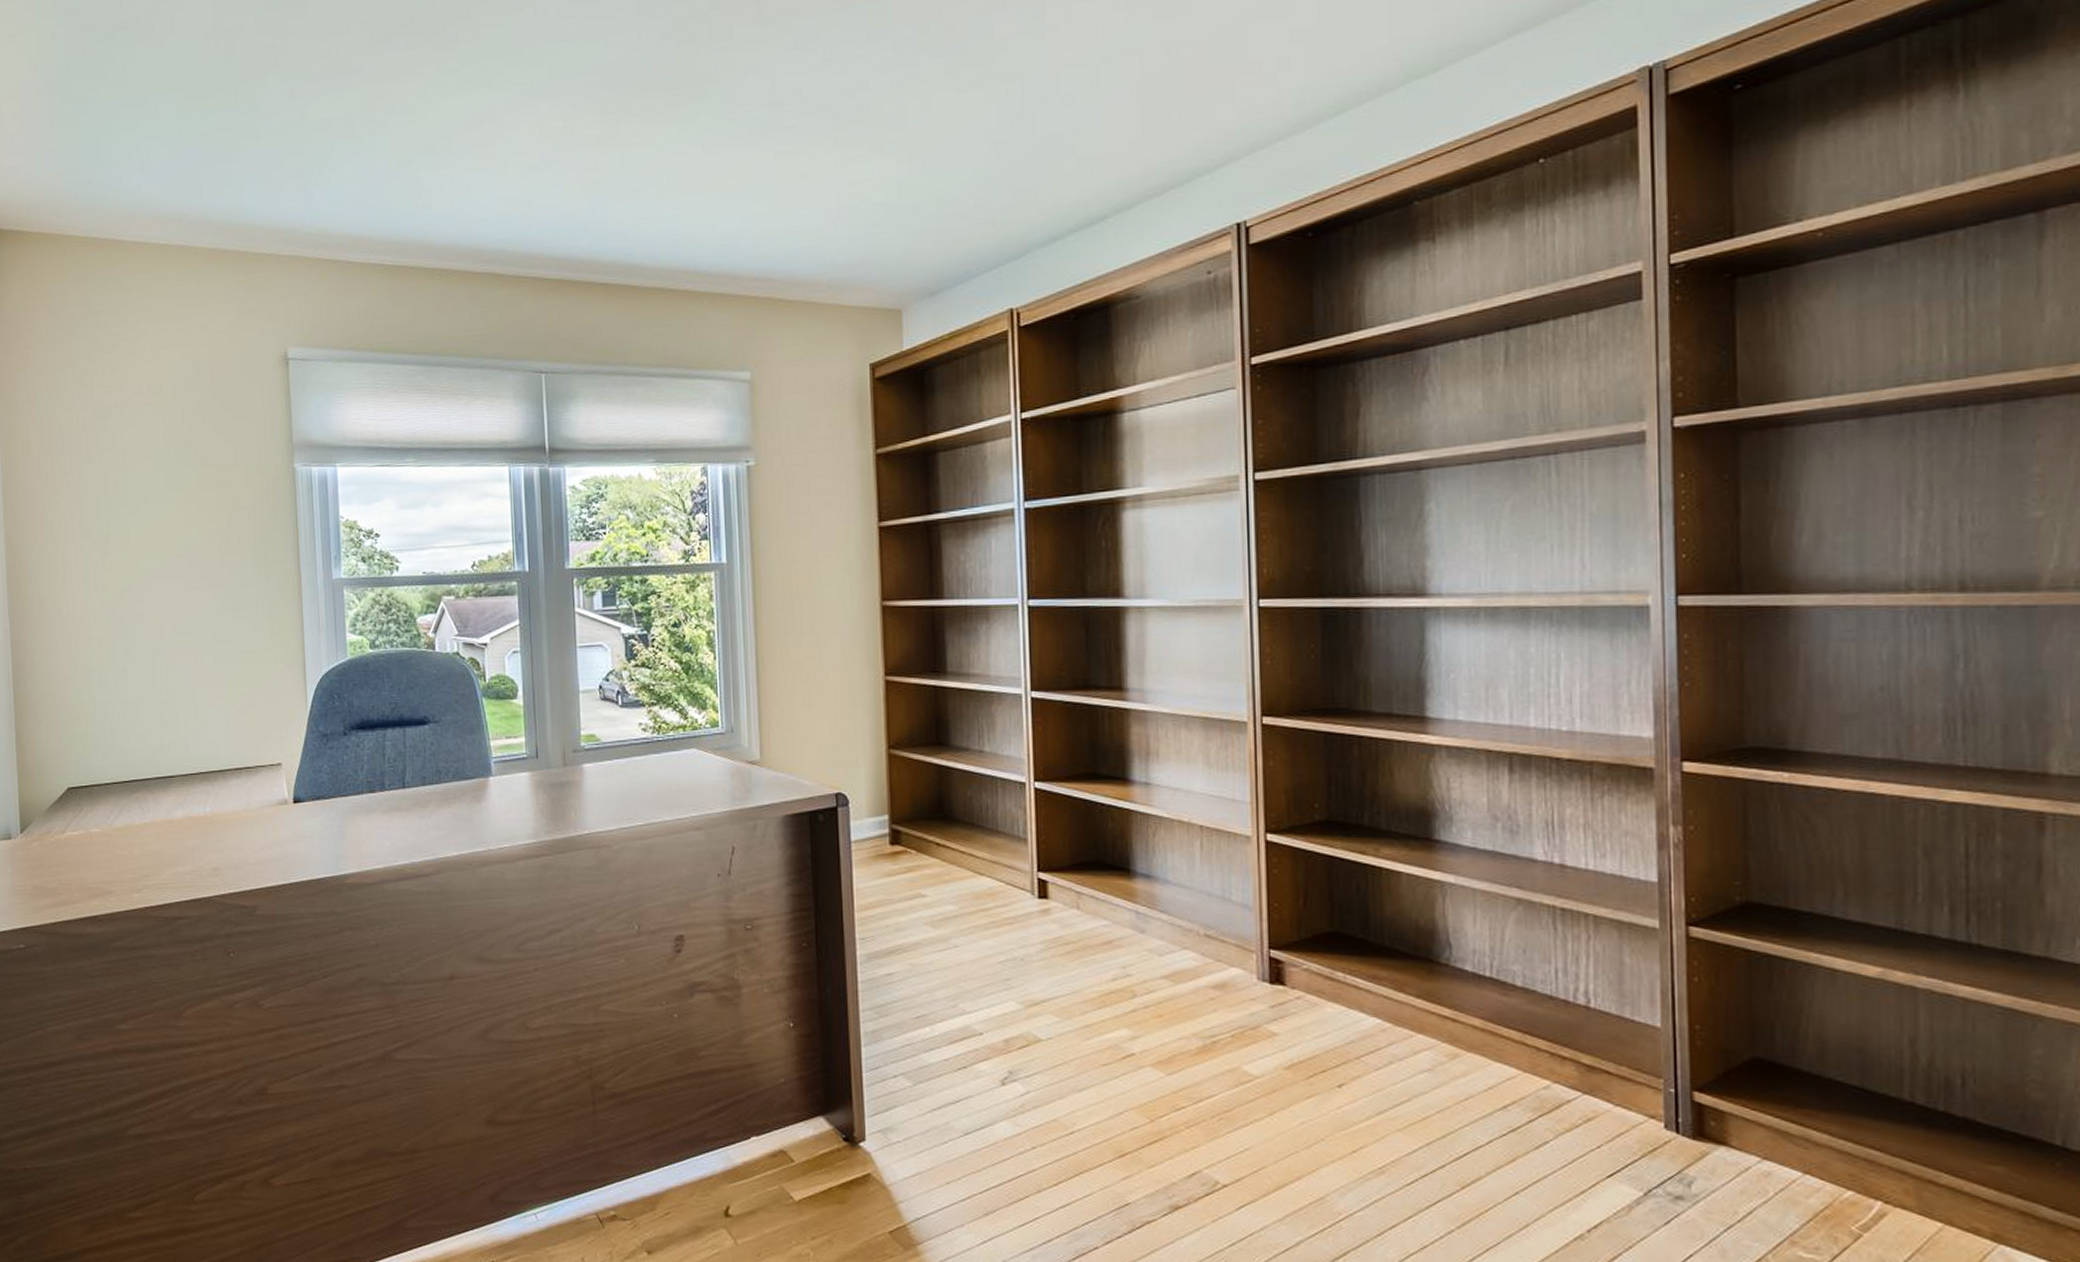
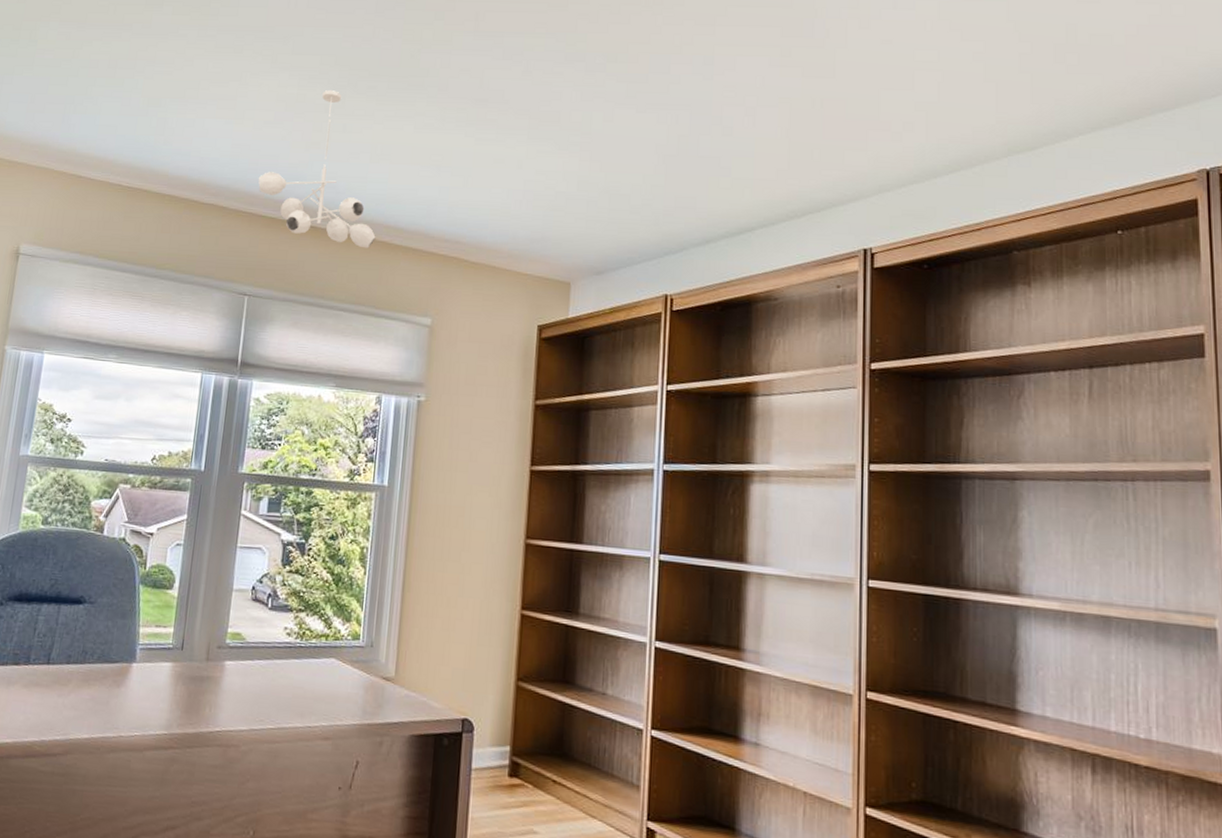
ceiling light fixture: none [534,116,676,301] -> present [258,90,376,249]

